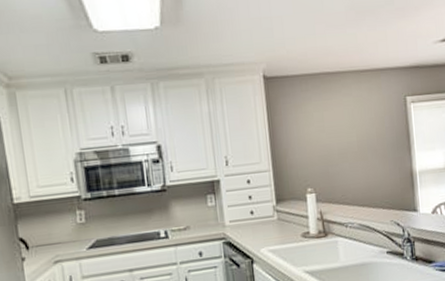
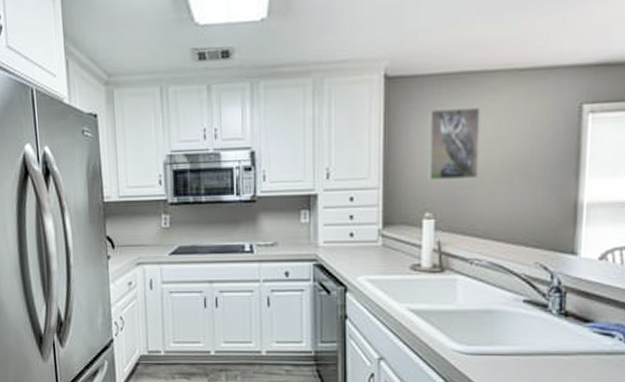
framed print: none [301,101,343,162] -> present [428,107,480,181]

